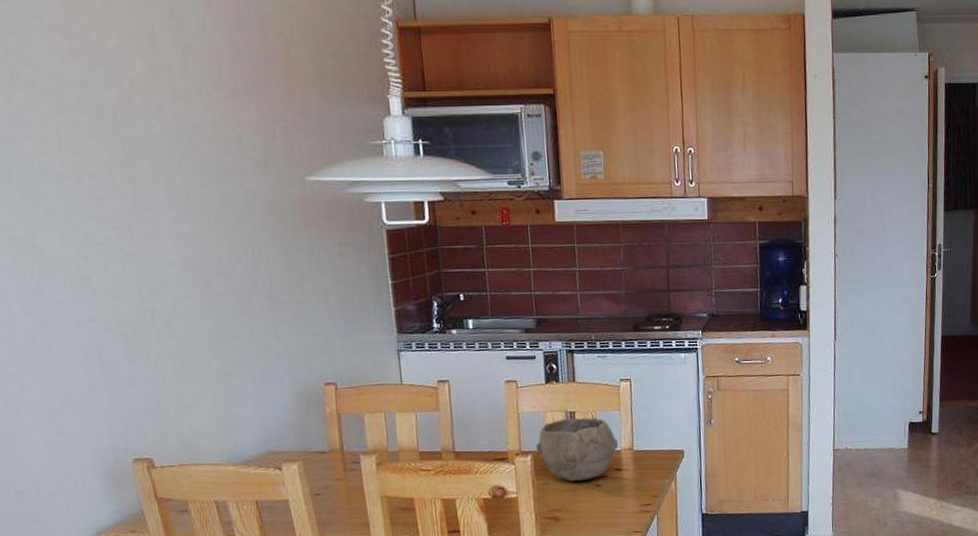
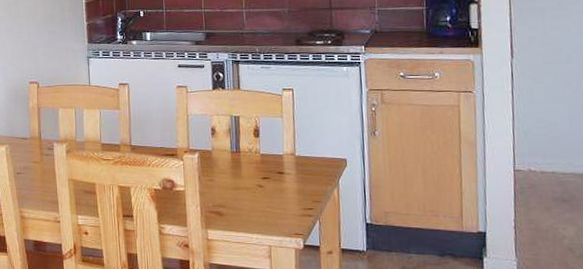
bowl: present [536,417,619,482] -> none [202,122,281,181]

